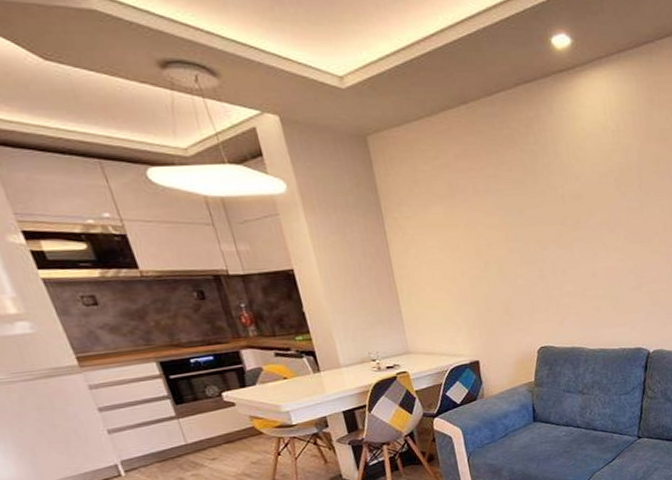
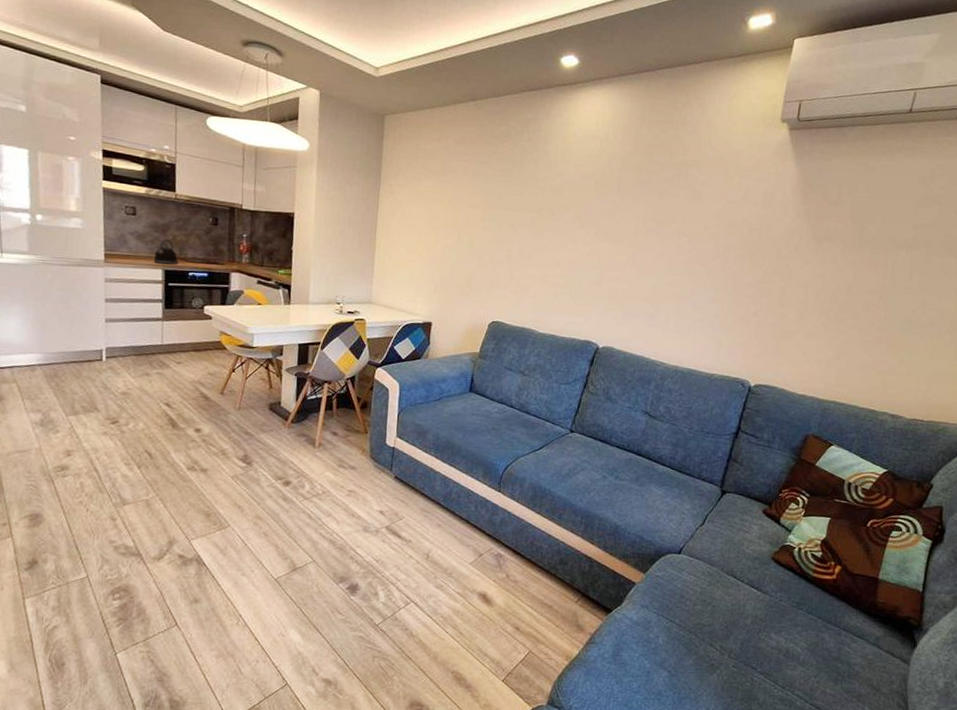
kettle: none [139,326,174,358] -> present [153,239,179,266]

